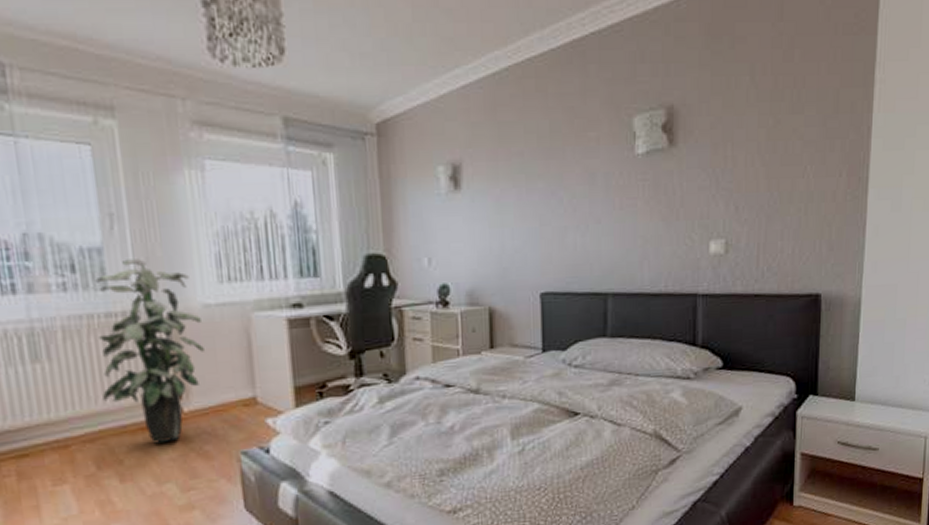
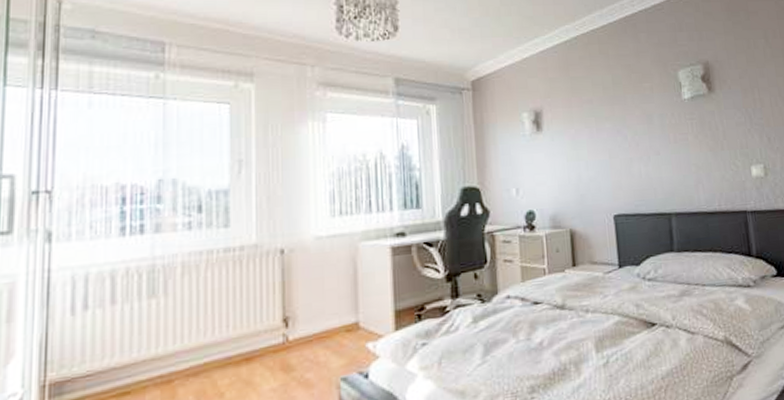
indoor plant: present [95,259,204,444] -> none [212,198,313,374]

